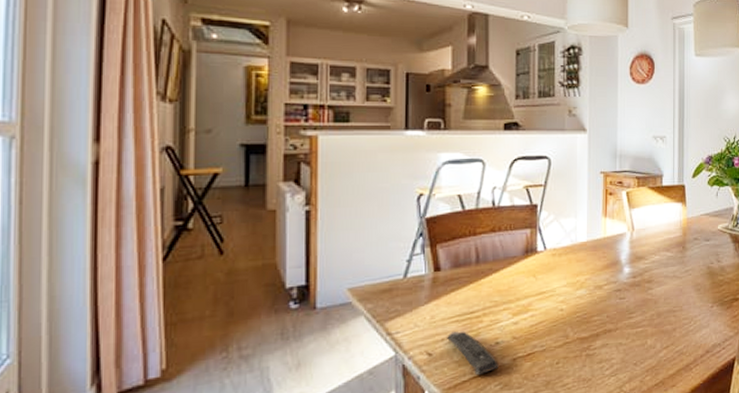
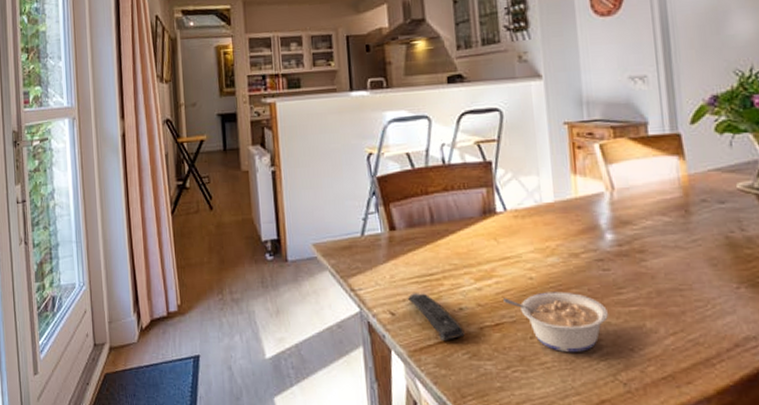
legume: none [536,319,621,373] -> present [503,291,609,353]

